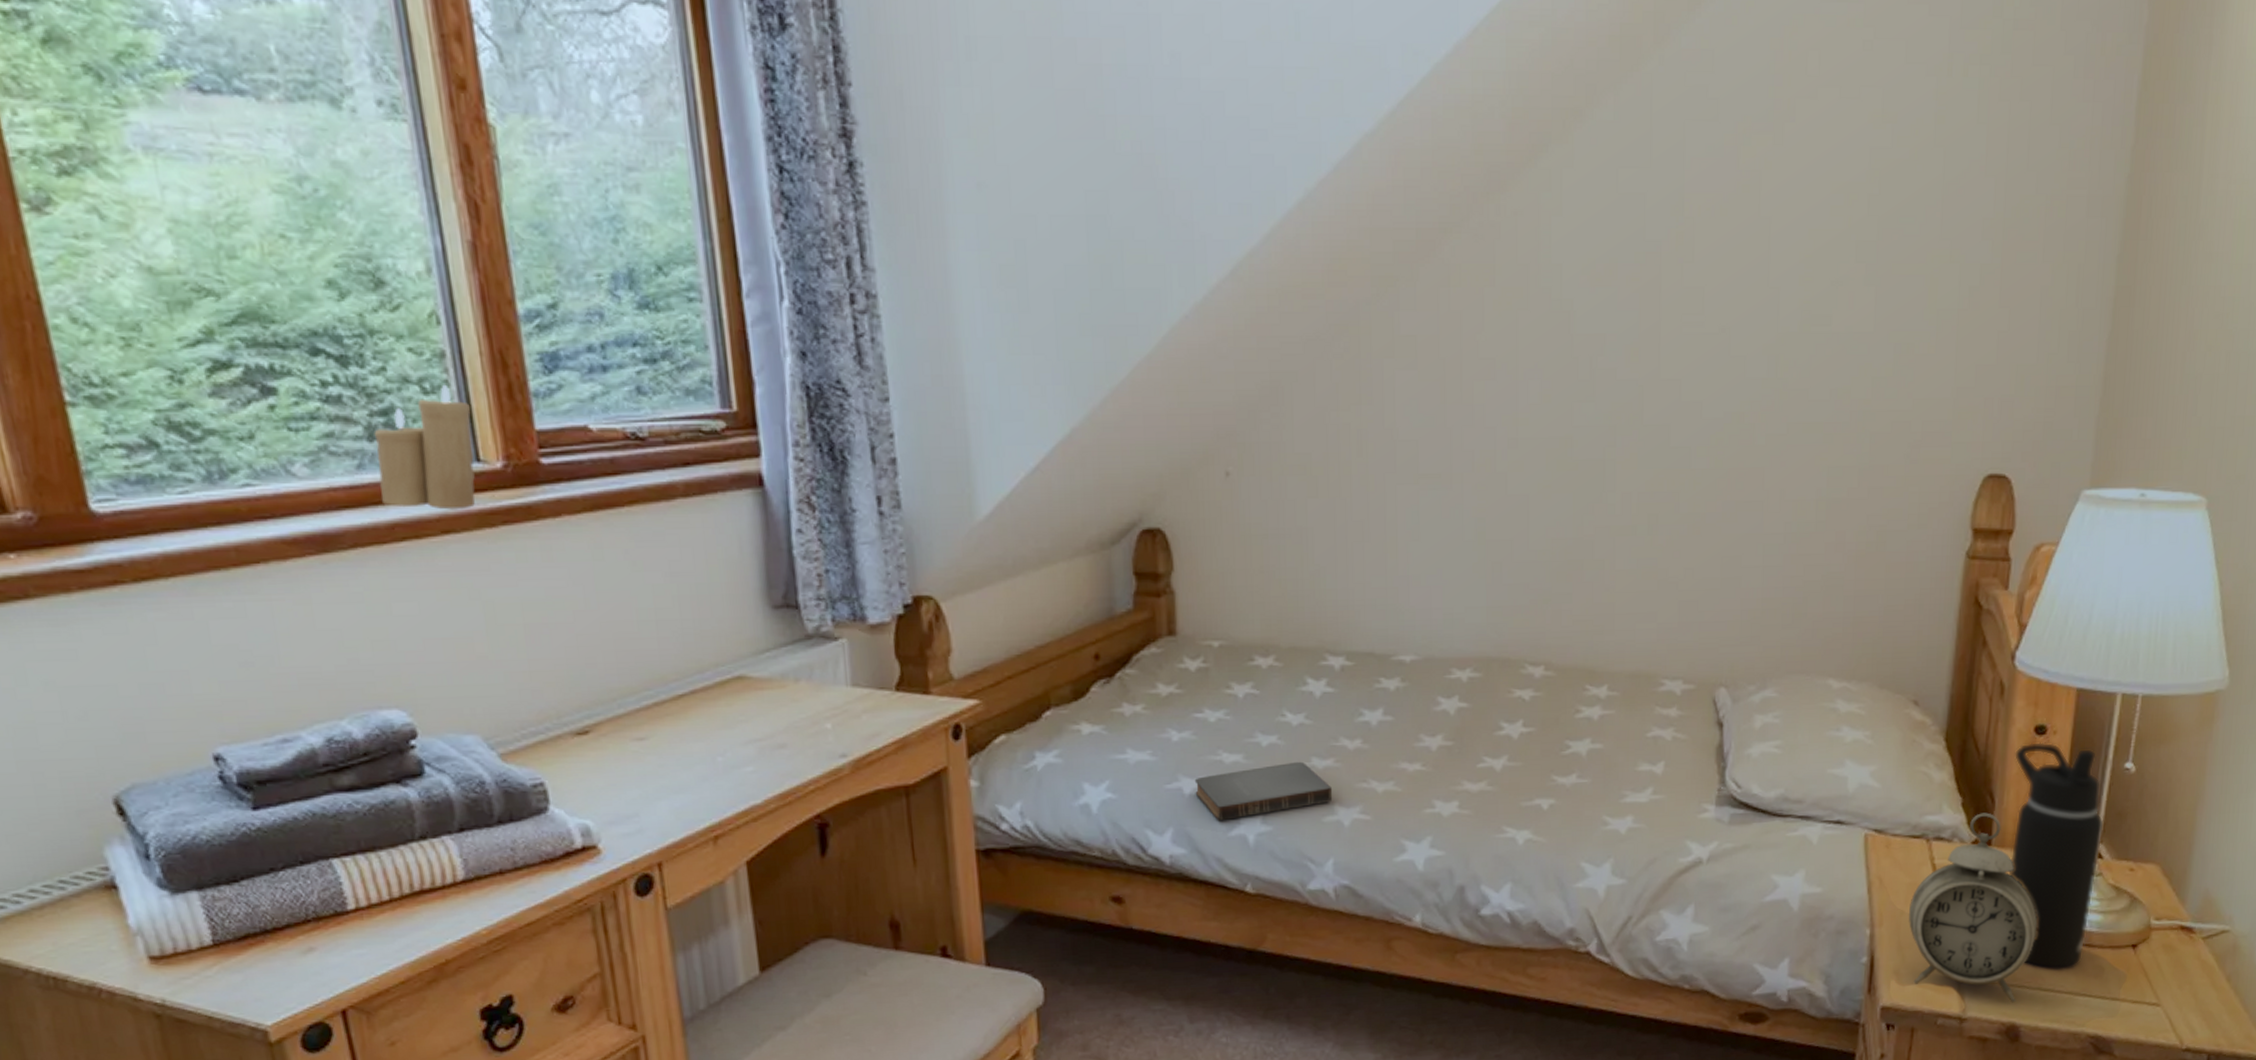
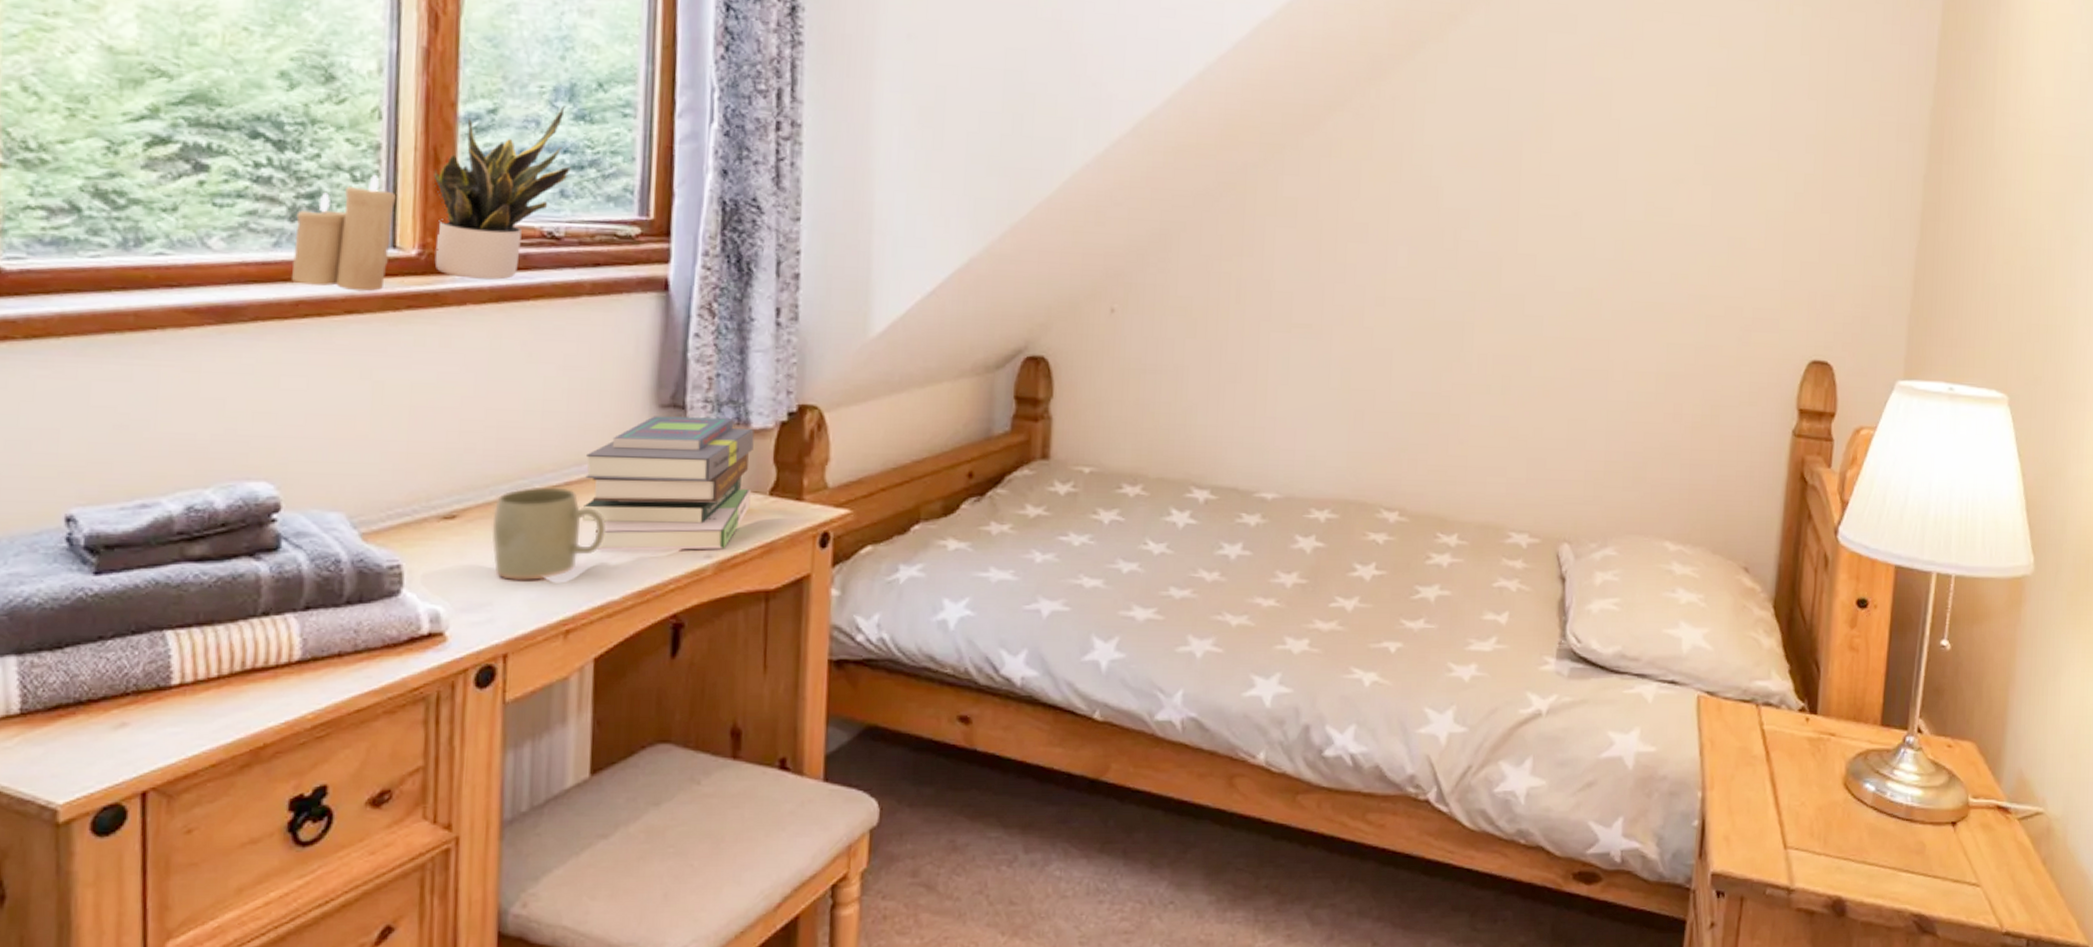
potted plant: none [503,294,643,488] -> present [433,106,571,280]
mug: none [624,696,738,790] -> present [491,486,606,580]
books: none [706,615,878,757] -> present [582,416,754,551]
book: present [1194,761,1333,821] -> none [1052,590,1188,645]
alarm clock: present [1909,813,2038,1003] -> none [1739,681,1862,876]
water bottle: present [2009,742,2104,969] -> none [1834,615,1922,843]

